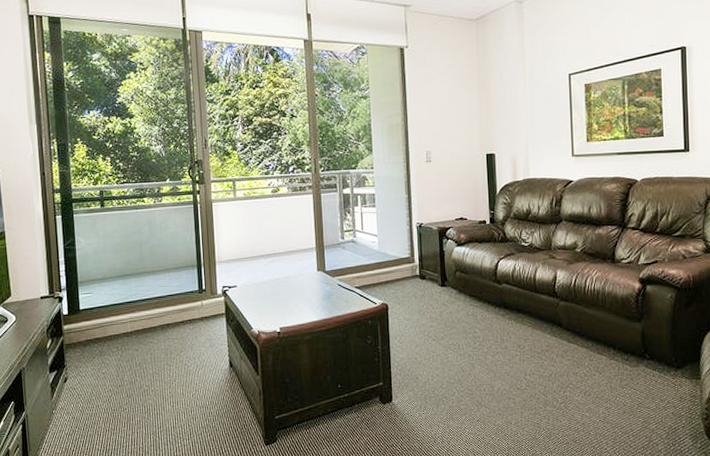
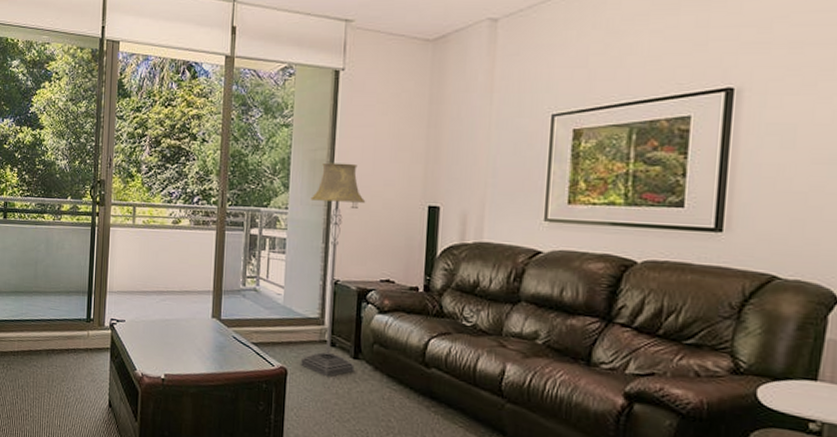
floor lamp: none [391,125,443,306] -> present [301,162,366,377]

